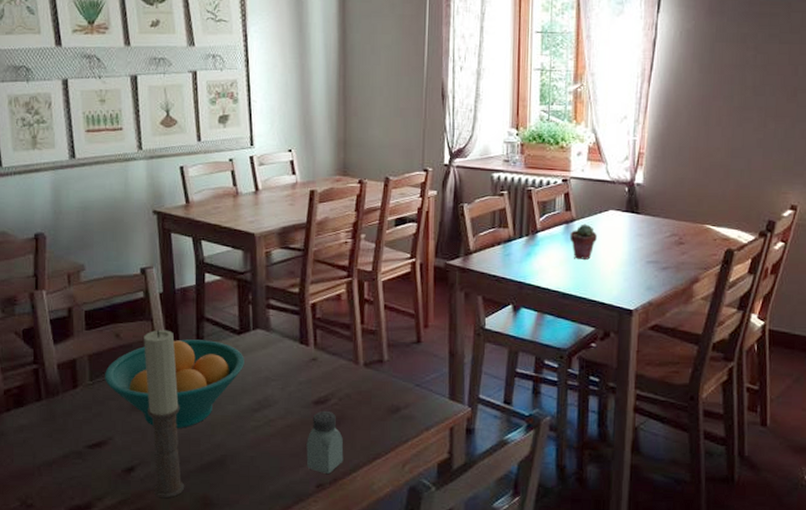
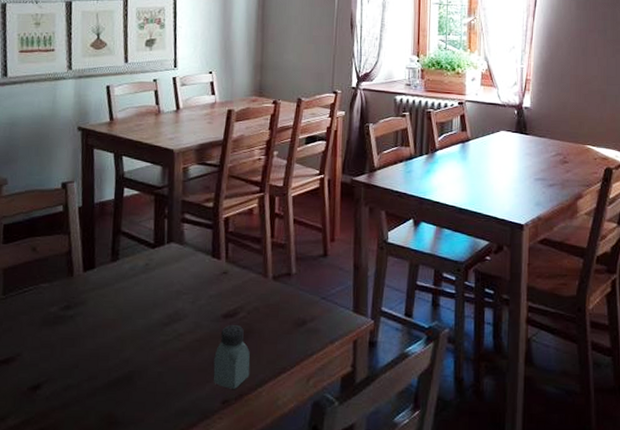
fruit bowl: present [105,339,244,428] -> none [18,253,158,344]
candle: present [144,329,185,499] -> none [58,243,91,418]
potted succulent: present [569,224,597,260] -> none [465,143,490,177]

